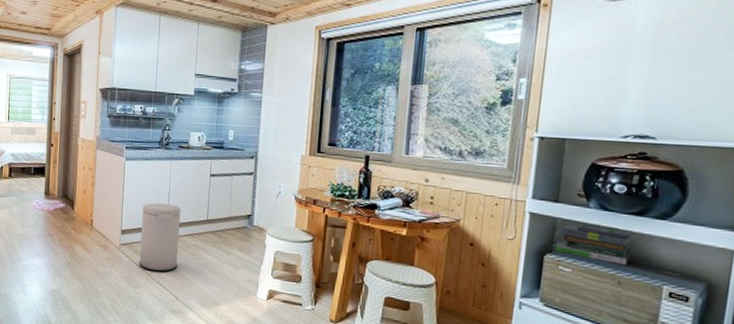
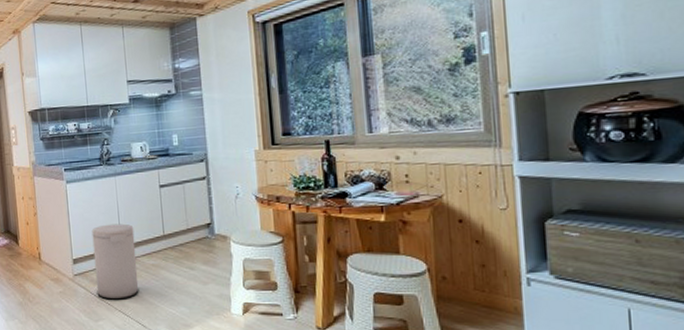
books: present [554,224,633,265] -> none [555,180,643,220]

